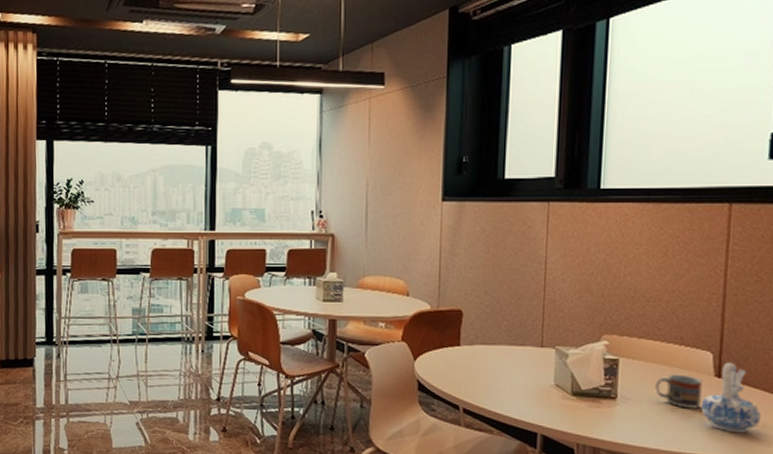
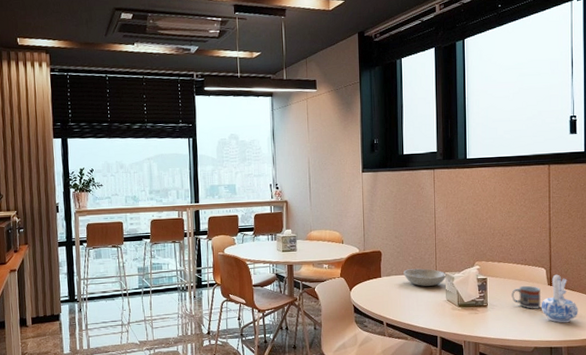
bowl: none [493,337,557,364] -> present [403,268,447,286]

